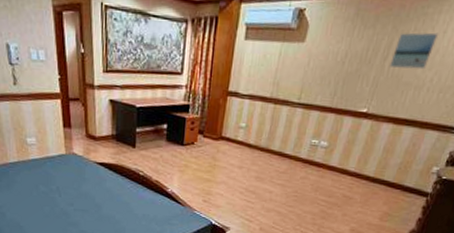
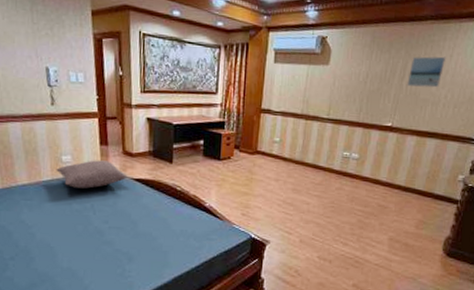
pillow: none [22,142,90,171] -> present [56,160,126,189]

